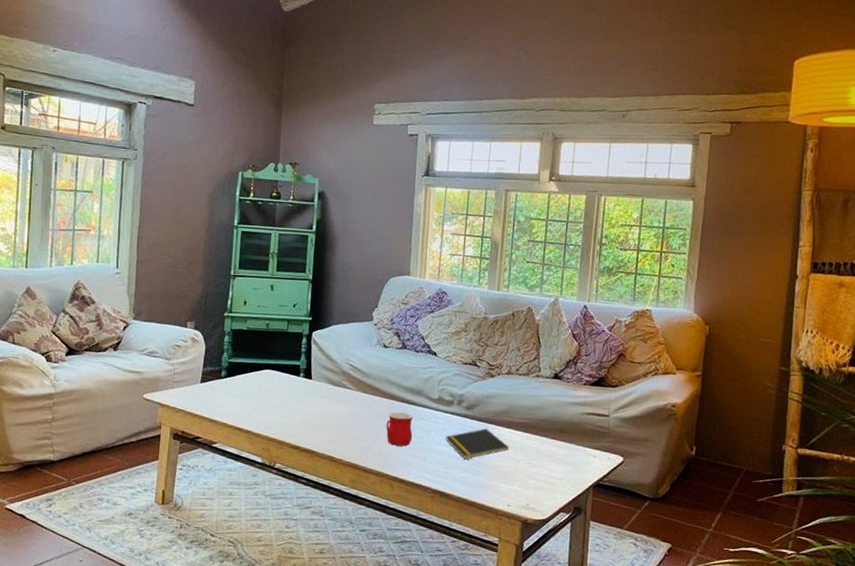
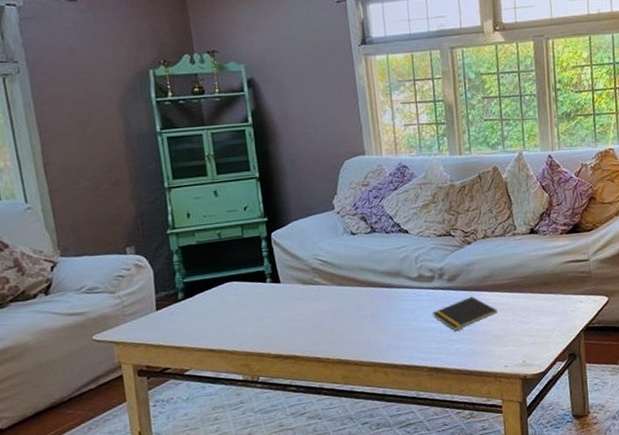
mug: present [386,412,413,446] -> none [369,297,399,333]

